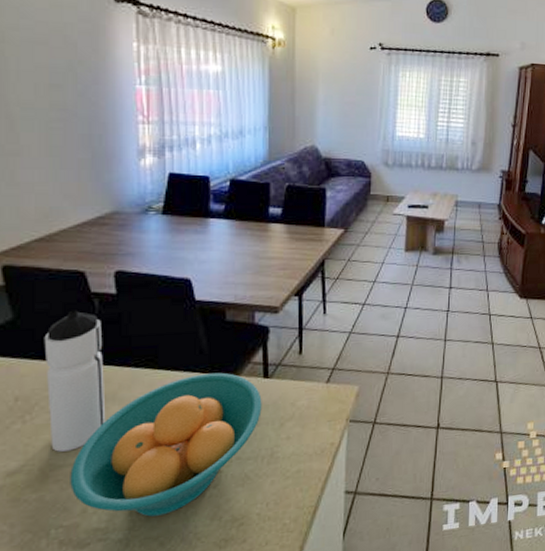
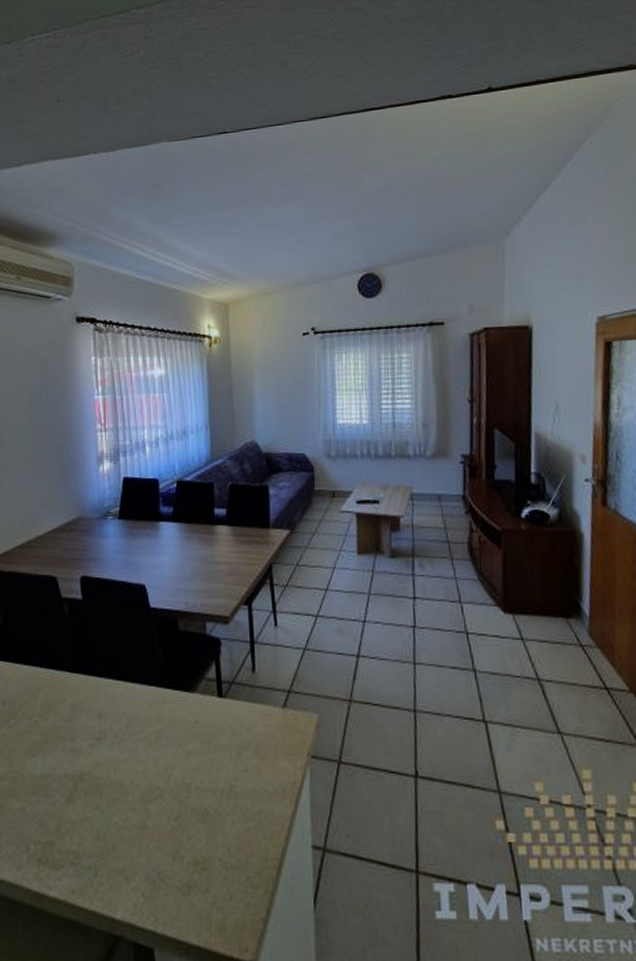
water bottle: present [44,310,106,452] -> none [25,615,75,761]
fruit bowl: present [70,372,262,517] -> none [46,687,218,845]

